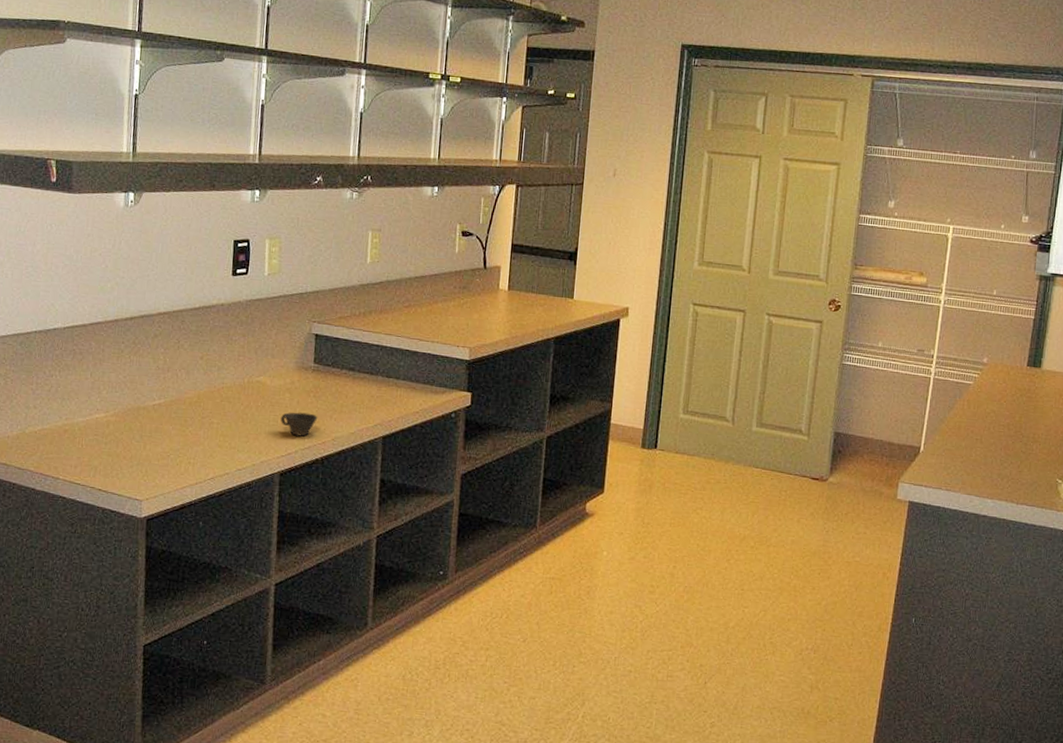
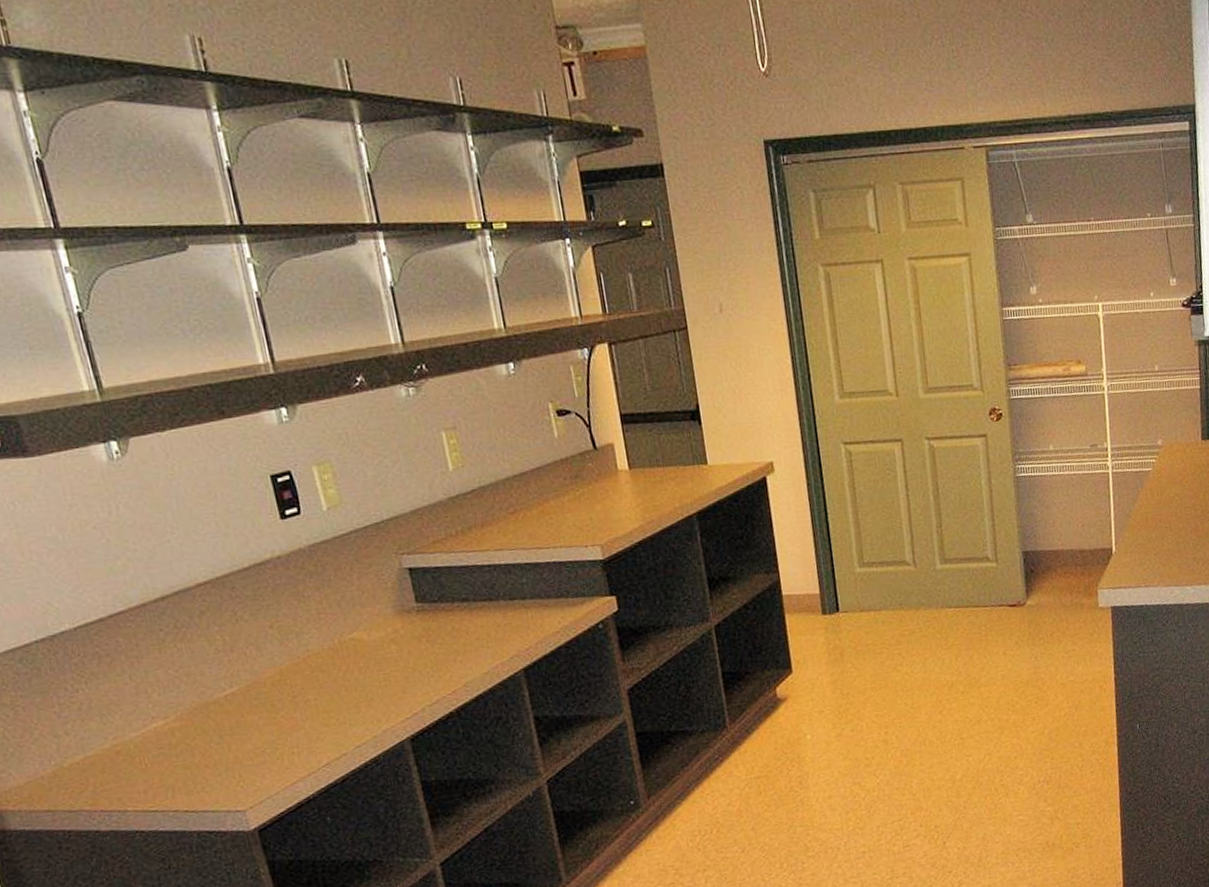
cup: present [280,412,318,437] -> none [392,661,439,692]

